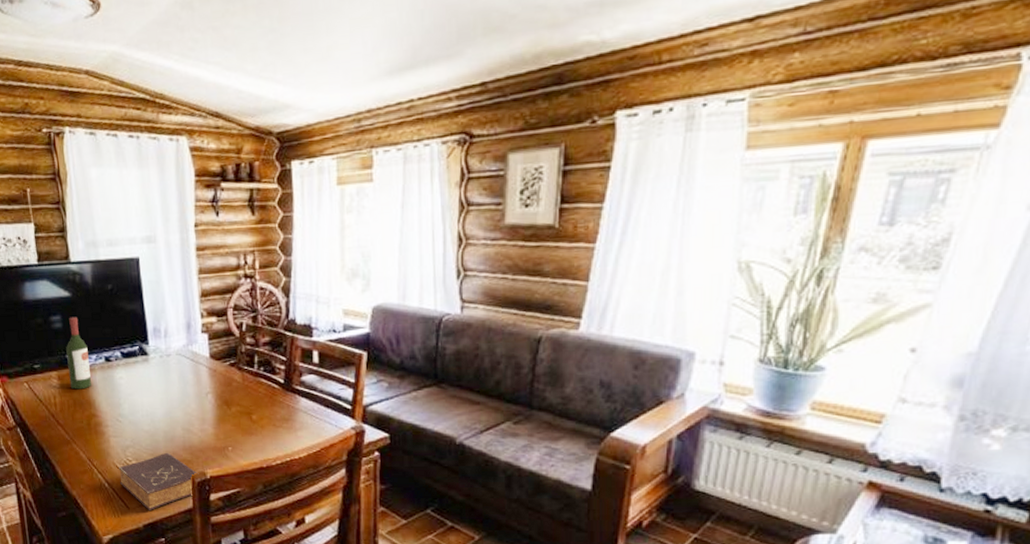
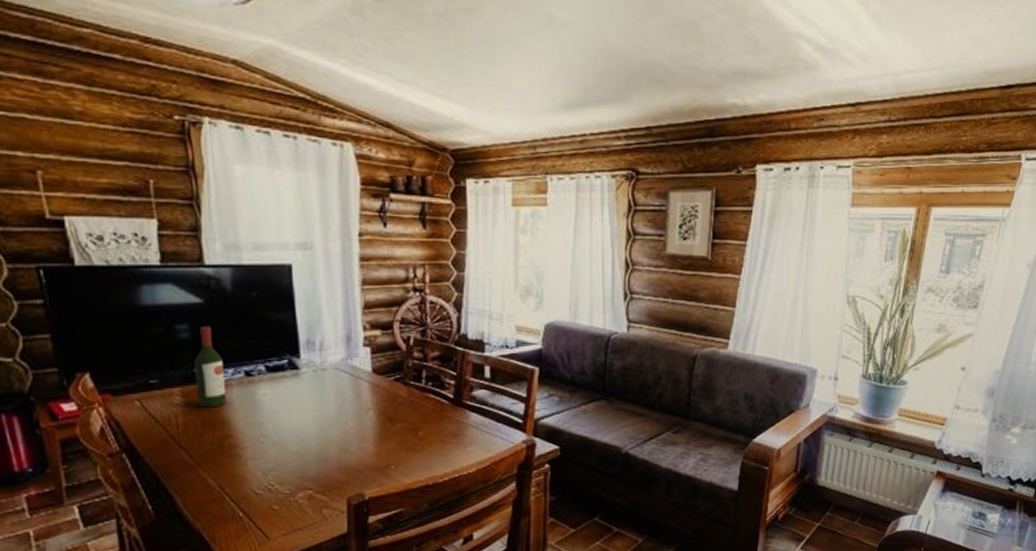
book: present [118,452,199,510] -> none [257,474,356,539]

